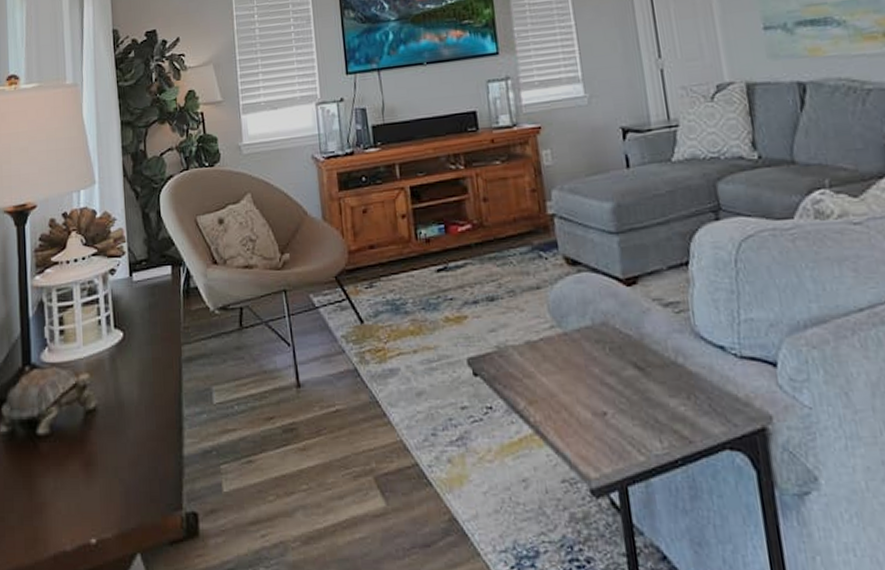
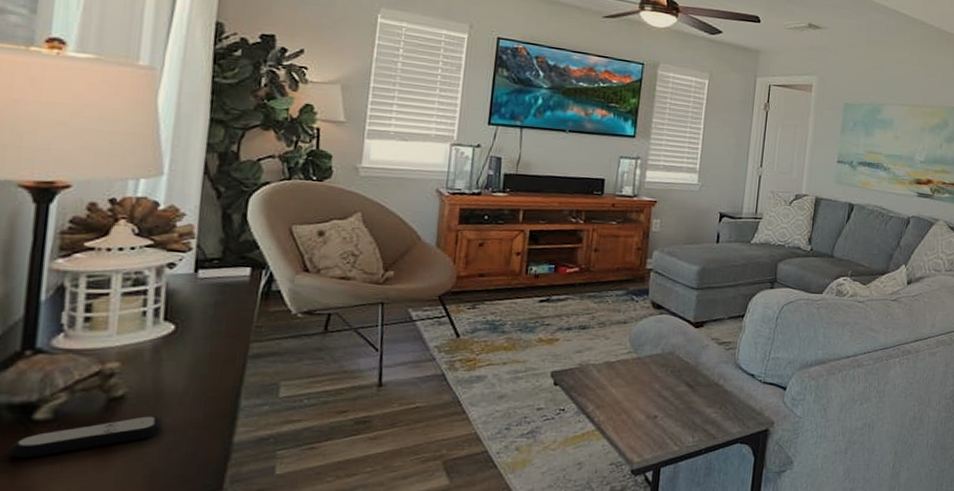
remote control: none [25,427,128,474] -> present [9,415,163,458]

